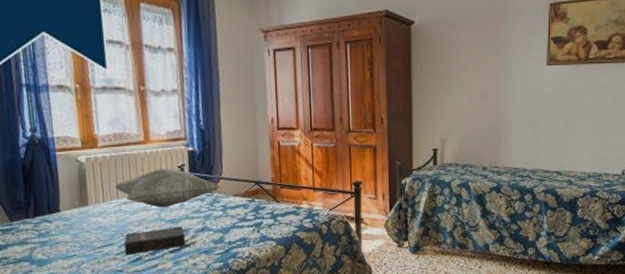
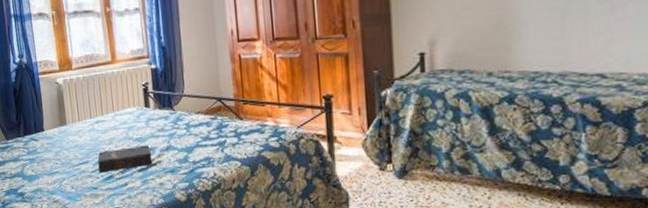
decorative pillow: present [115,169,220,207] -> none [88,87,182,126]

